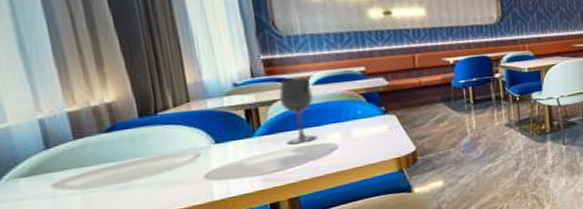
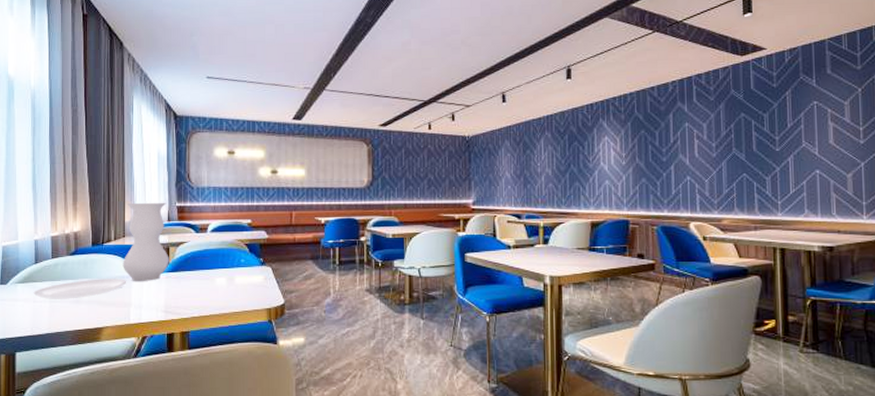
vase: none [187,56,261,152] -> present [123,202,169,281]
plate: present [202,142,339,182] -> none [125,285,224,308]
wine glass: present [279,77,317,145] -> none [186,225,209,283]

